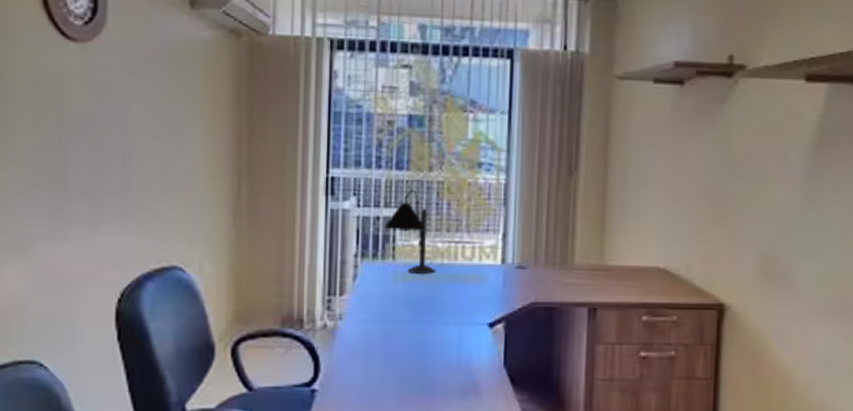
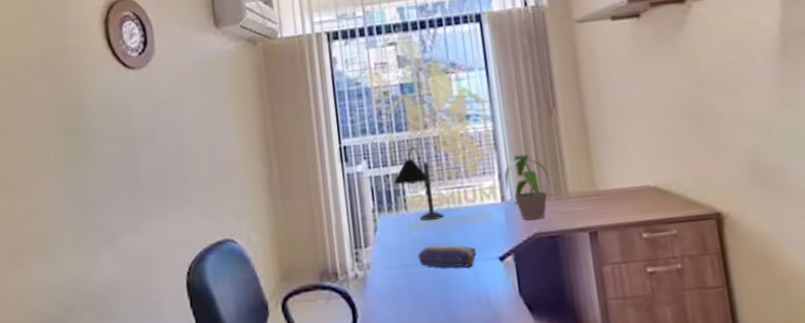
pencil case: none [399,301,465,330] -> present [418,244,476,268]
potted plant: none [508,214,558,288] -> present [504,154,551,221]

